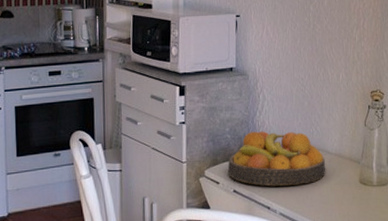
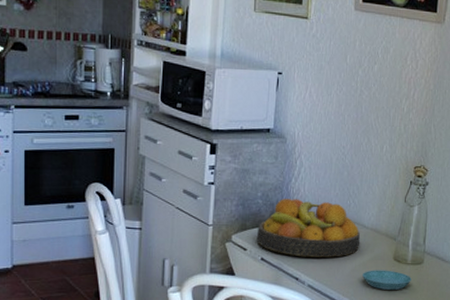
saucer: none [330,193,379,213] -> present [361,270,411,290]

